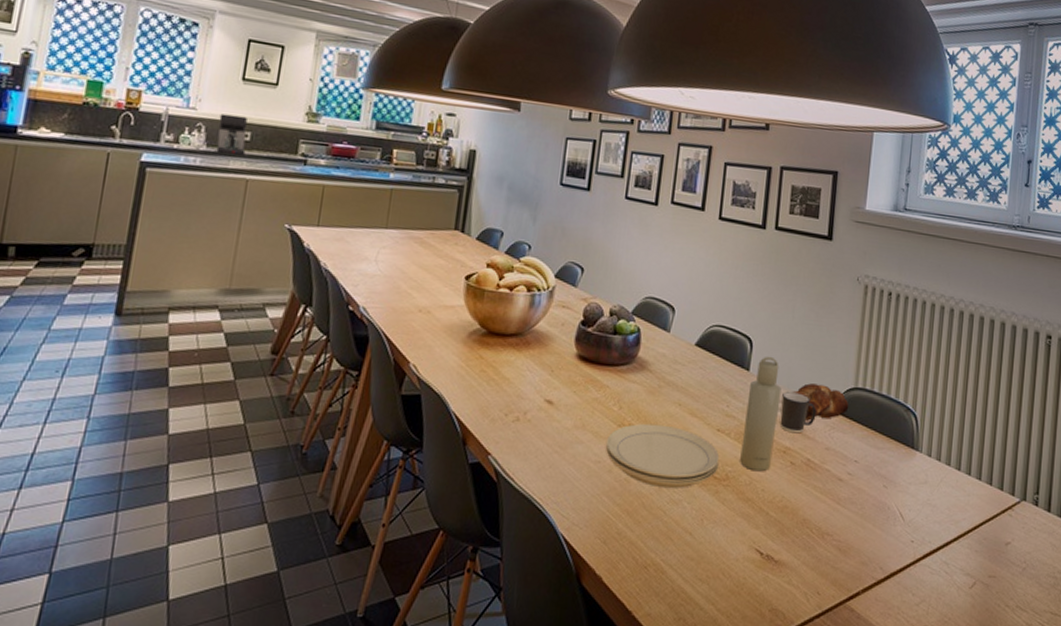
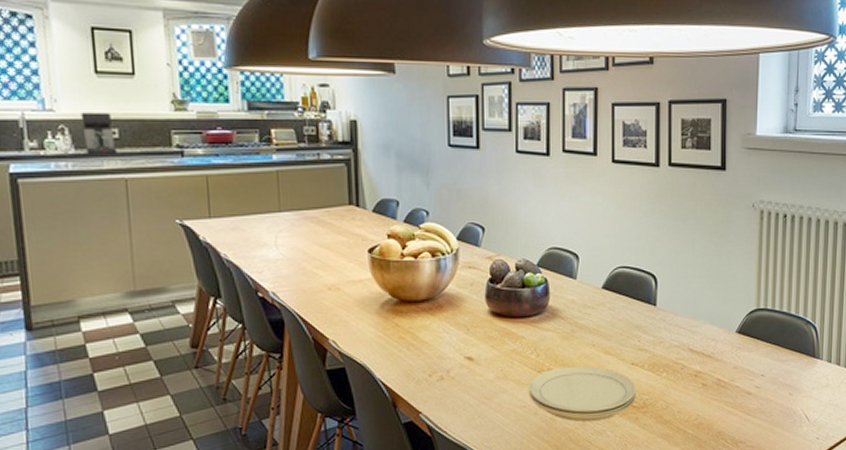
bottle: present [740,356,782,472] -> none [655,289,688,396]
mug: present [779,392,817,434] -> none [689,320,723,358]
bread loaf: present [792,383,849,421] -> none [699,310,753,345]

